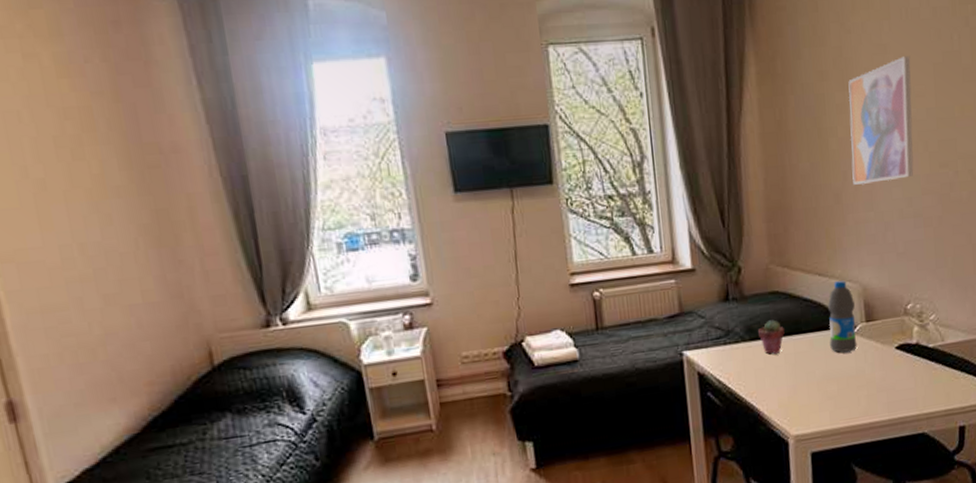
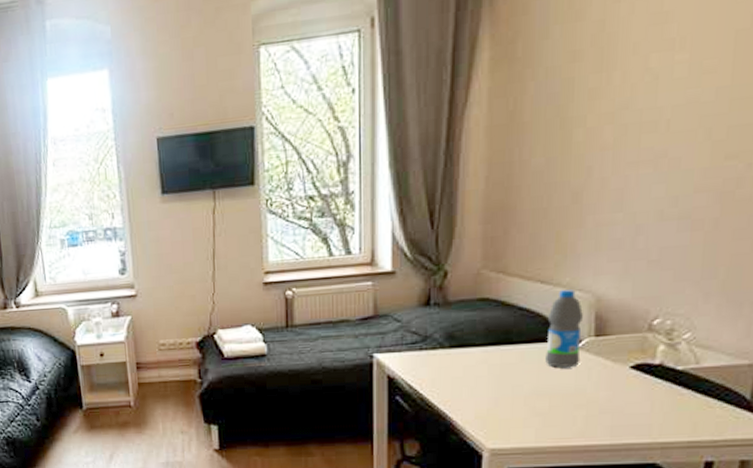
potted succulent: present [758,320,785,355] -> none [460,328,491,365]
wall art: present [848,56,914,185] -> none [599,23,703,182]

